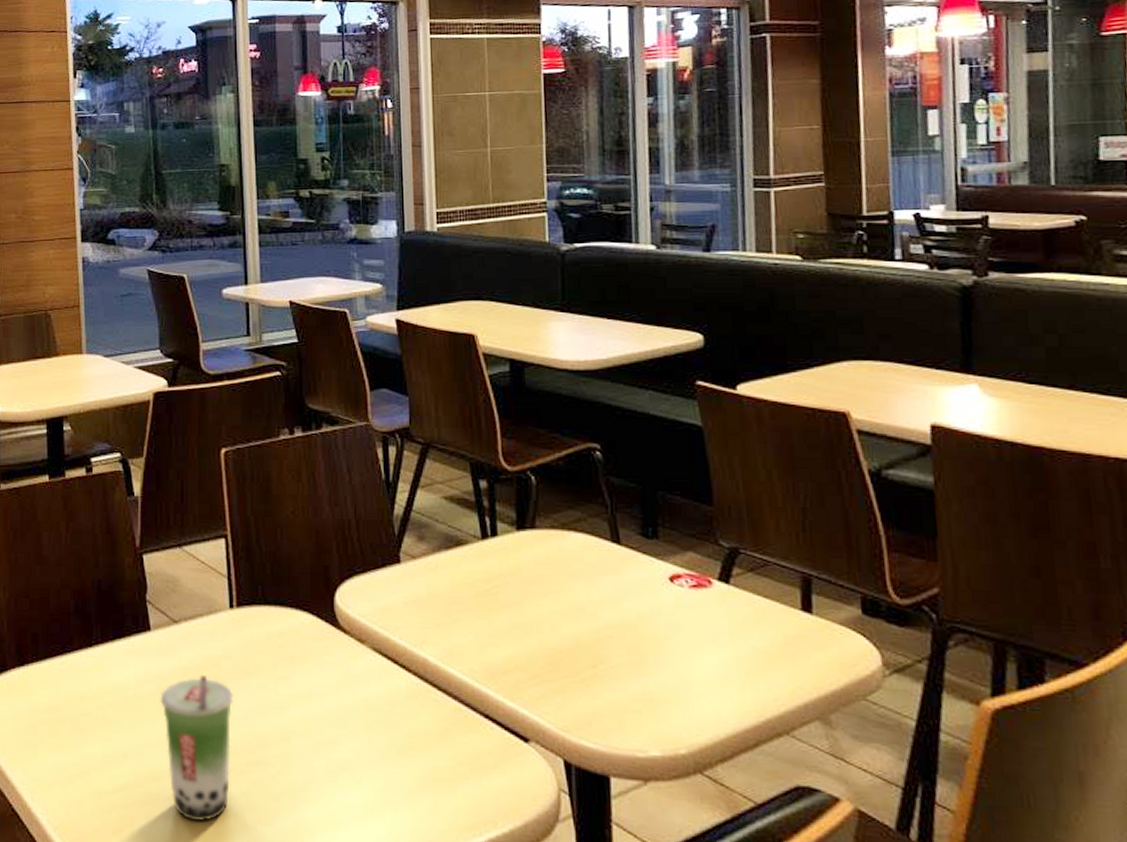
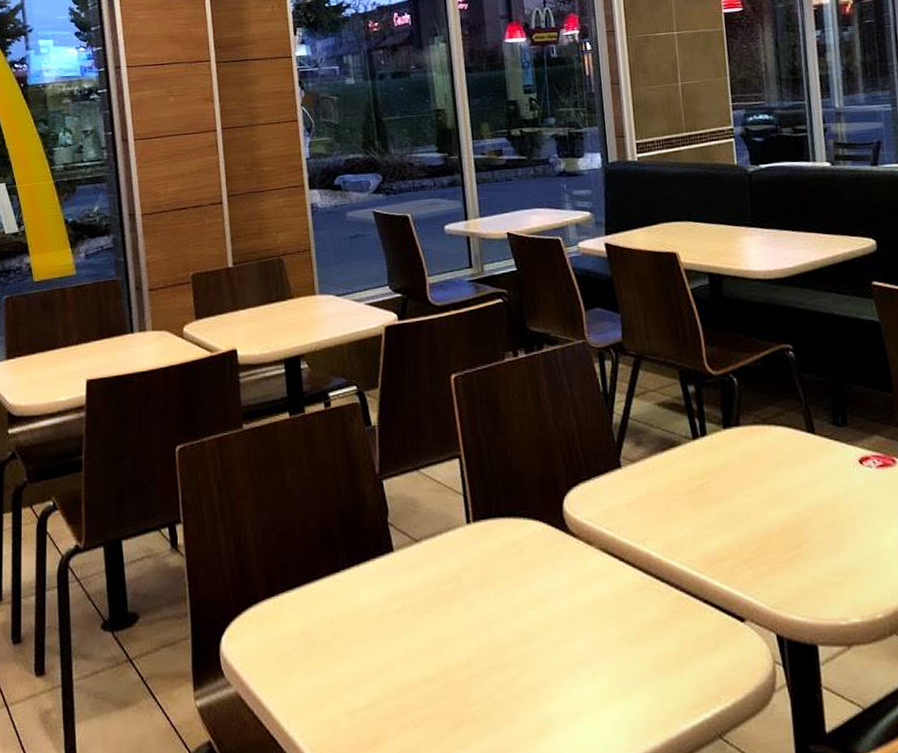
beverage cup: present [160,674,235,823] -> none [406,588,476,728]

